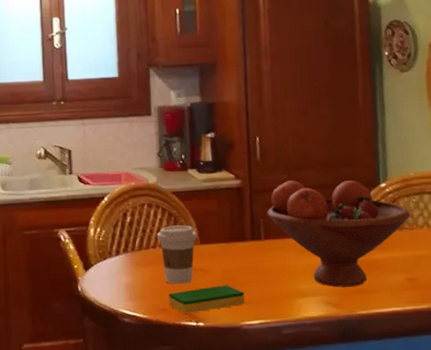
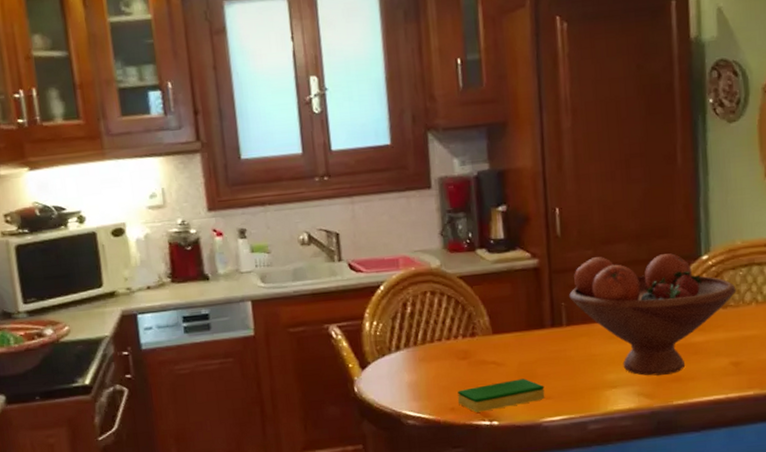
coffee cup: present [157,225,197,285] -> none [442,313,489,381]

